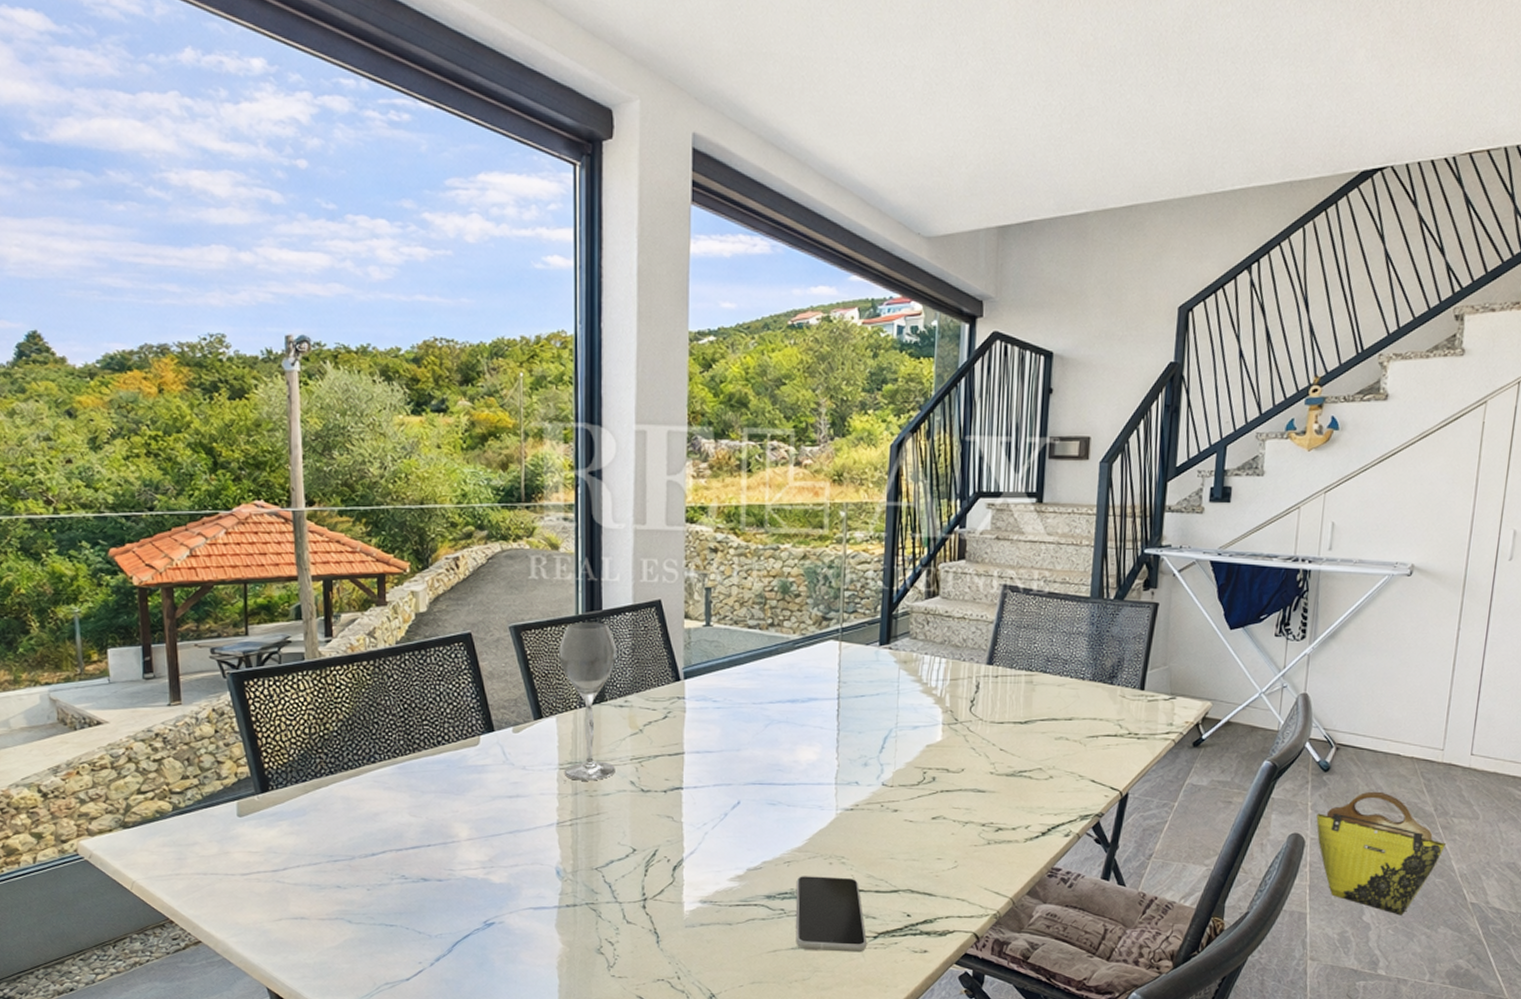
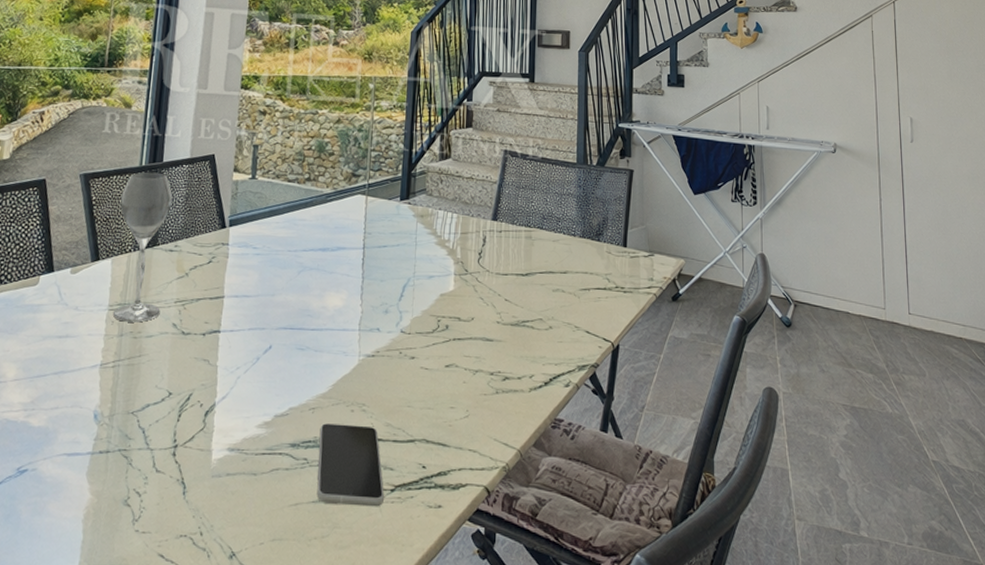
tote bag: present [1316,791,1447,916] -> none [785,347,902,473]

